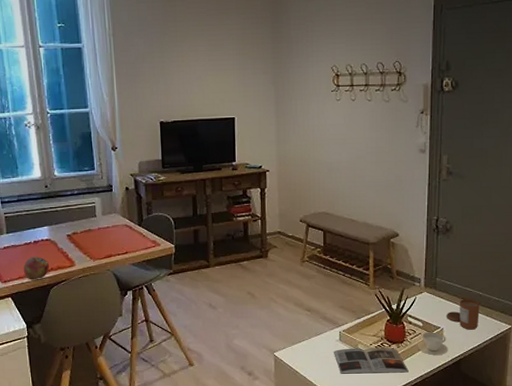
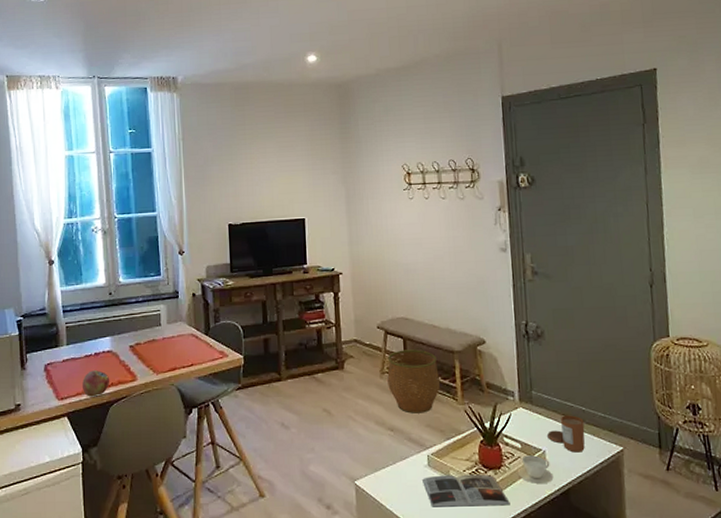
basket: none [307,240,355,297] -> present [387,348,441,414]

